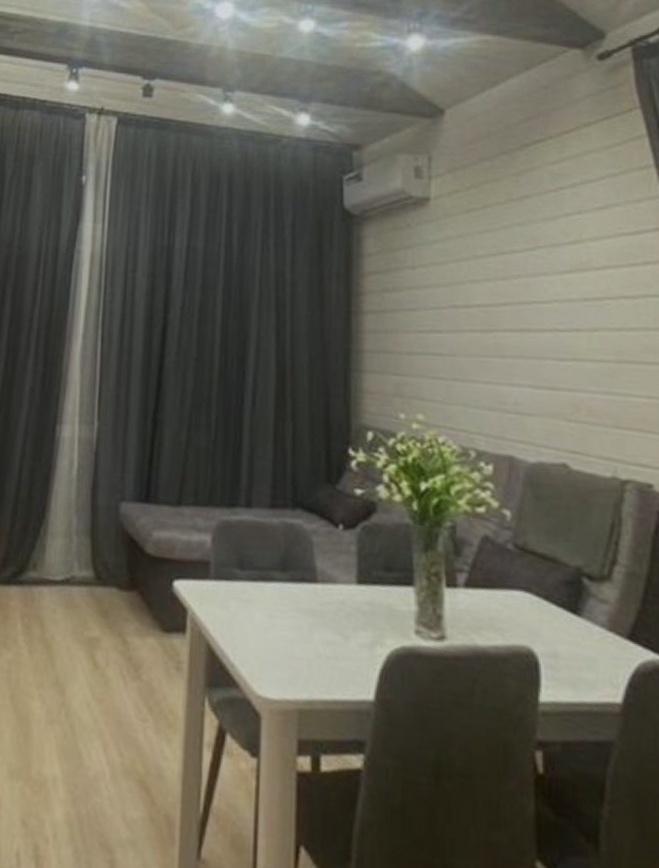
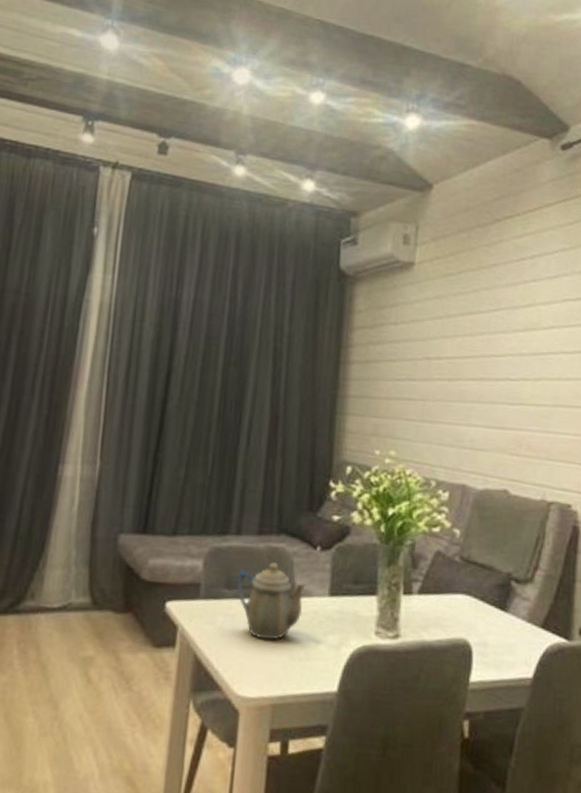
teapot: none [250,541,329,633] -> present [237,562,306,640]

